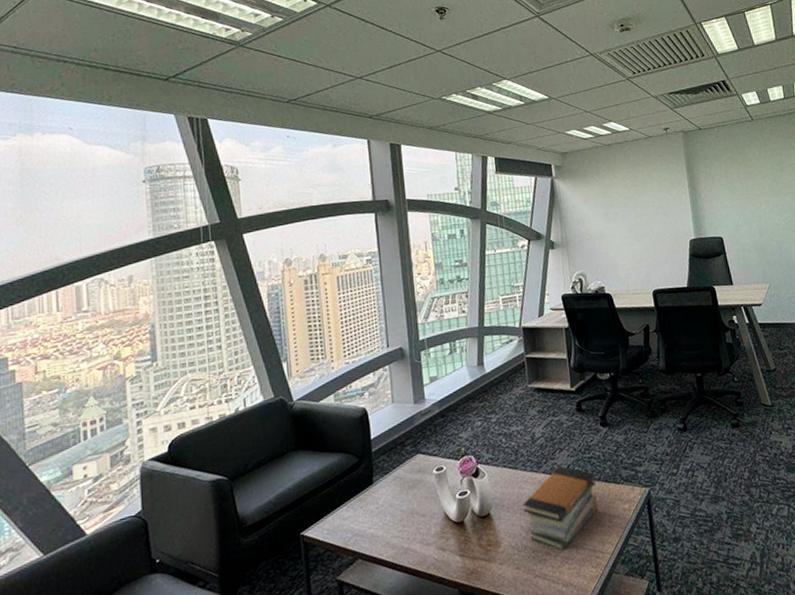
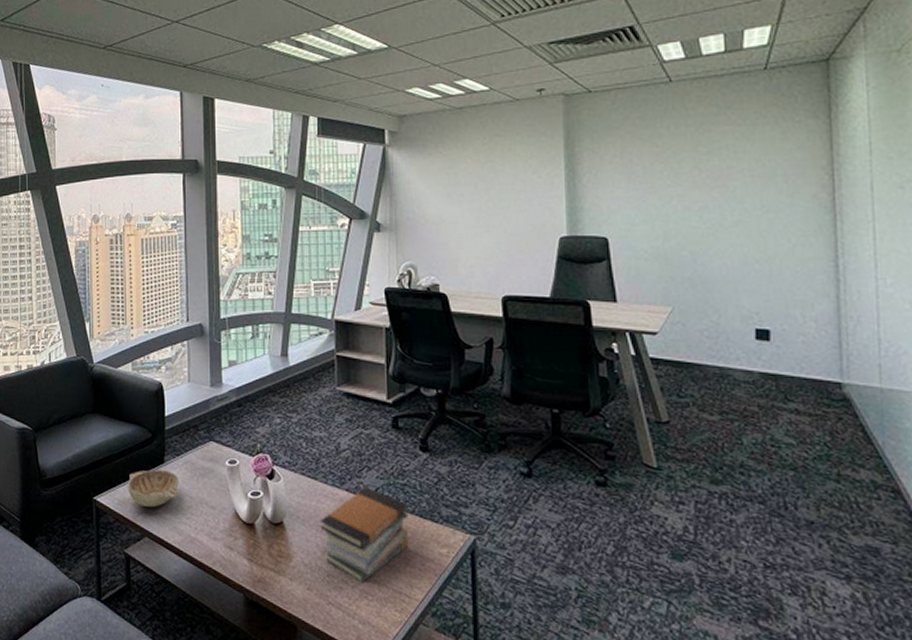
decorative bowl: none [336,490,389,531] -> present [127,470,179,508]

